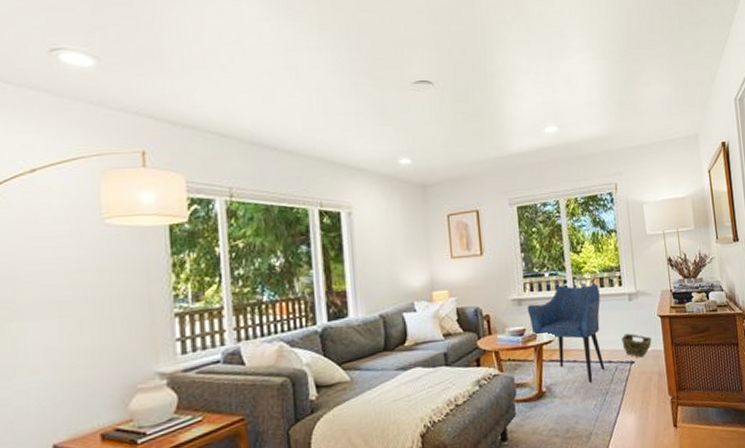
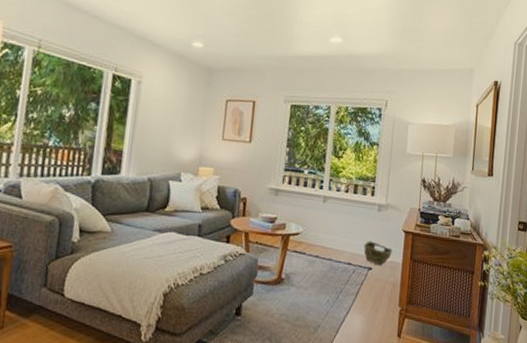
armchair: present [527,284,605,383] -> none [282,184,352,279]

